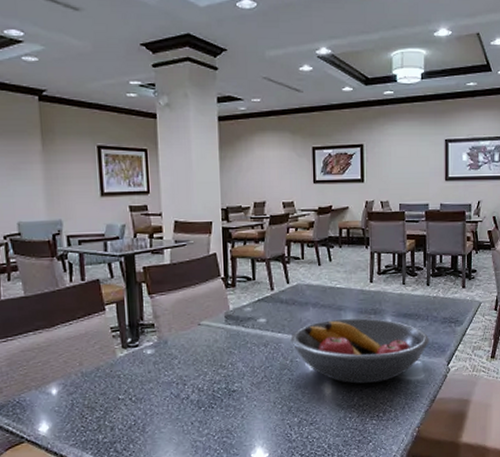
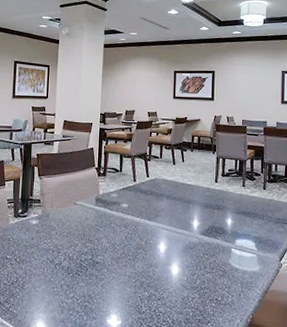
fruit bowl: present [290,318,429,384] -> none [146,210,264,269]

